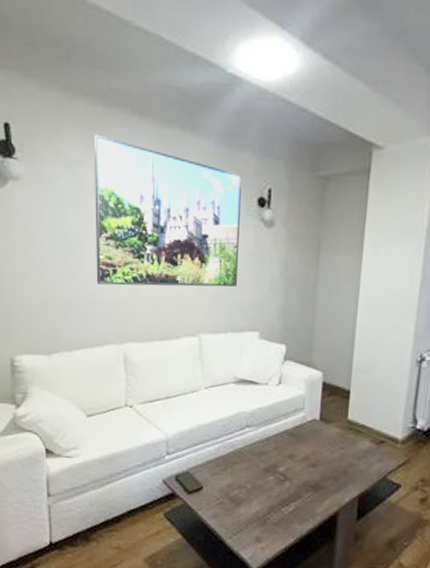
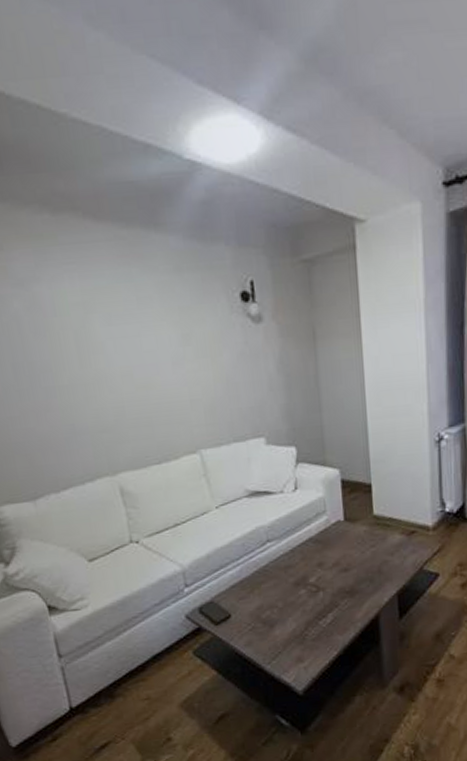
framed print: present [95,134,242,288] -> none [45,245,232,413]

